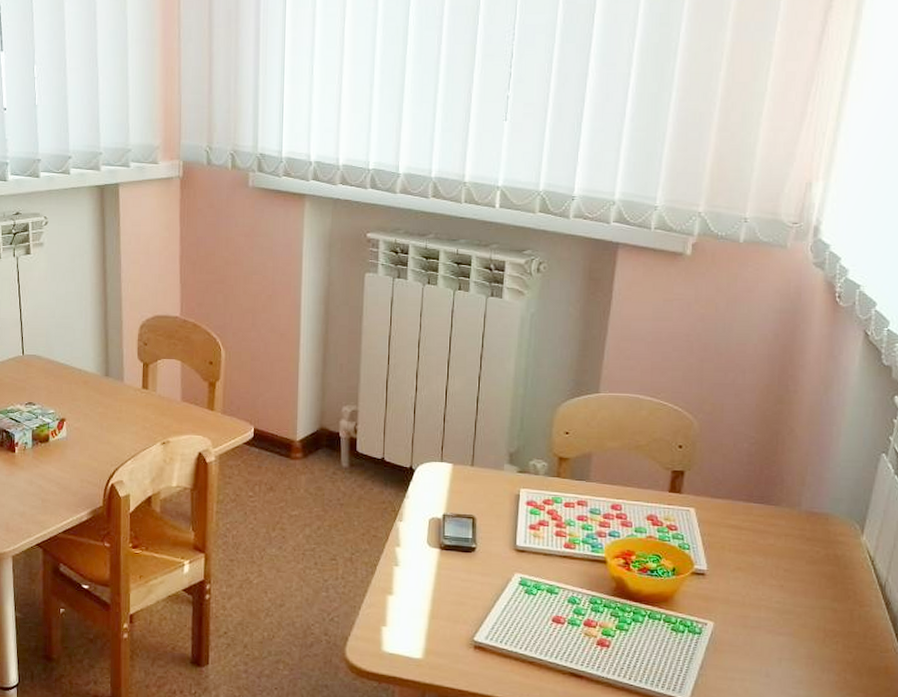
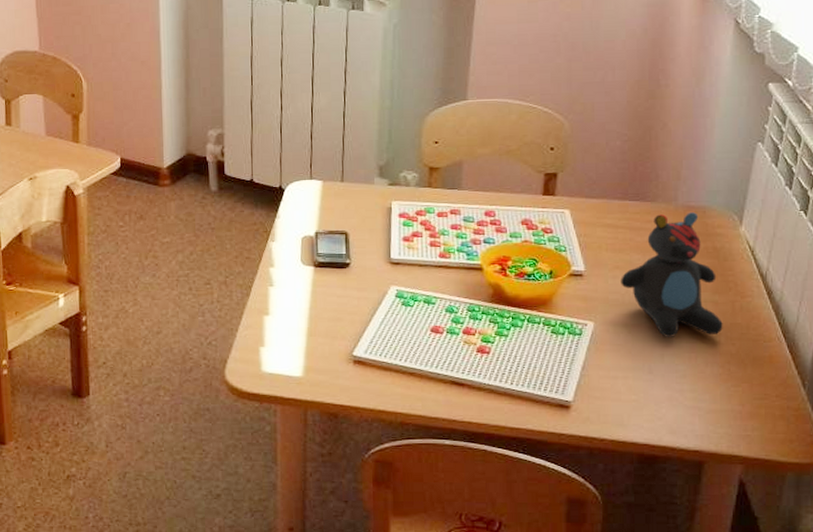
teddy bear: none [742,518,841,642] -> present [621,212,723,337]

